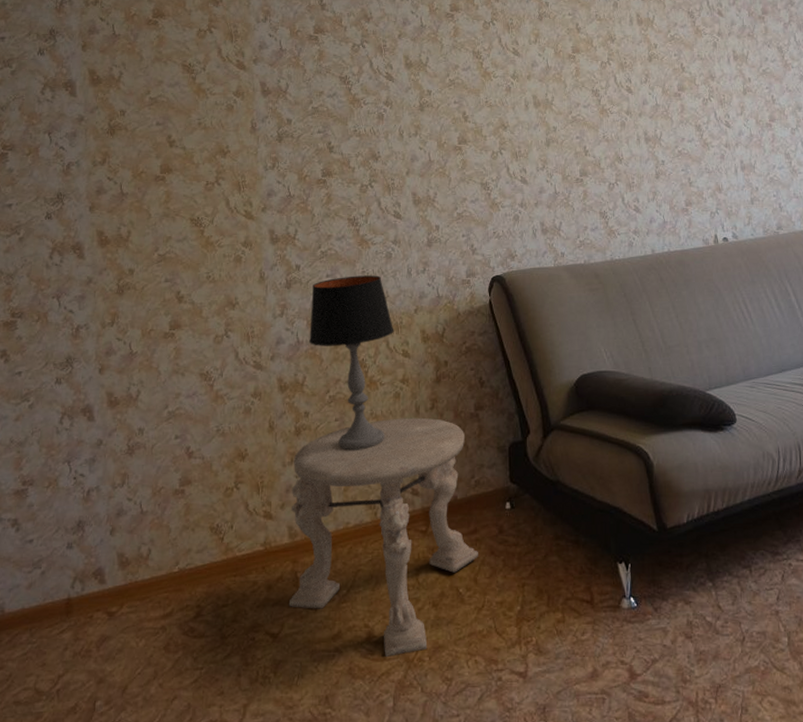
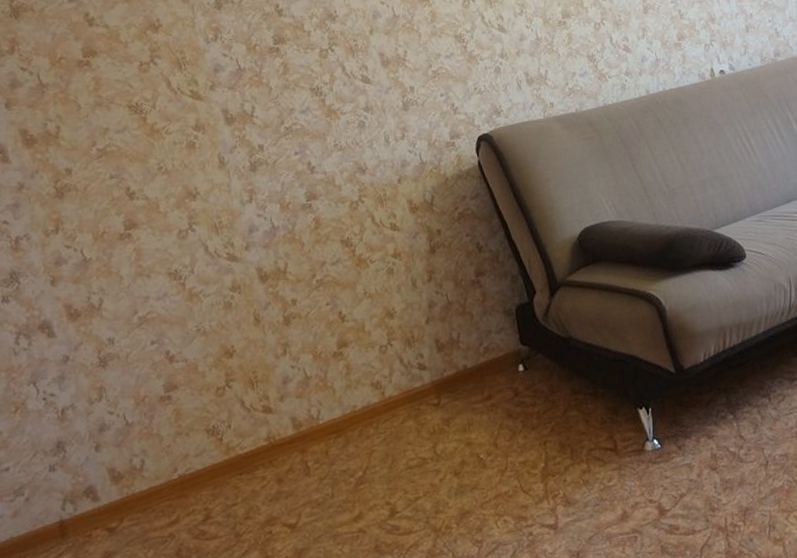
side table: present [288,417,478,657] -> none [286,290,496,530]
table lamp: present [309,275,394,451] -> none [281,147,383,334]

